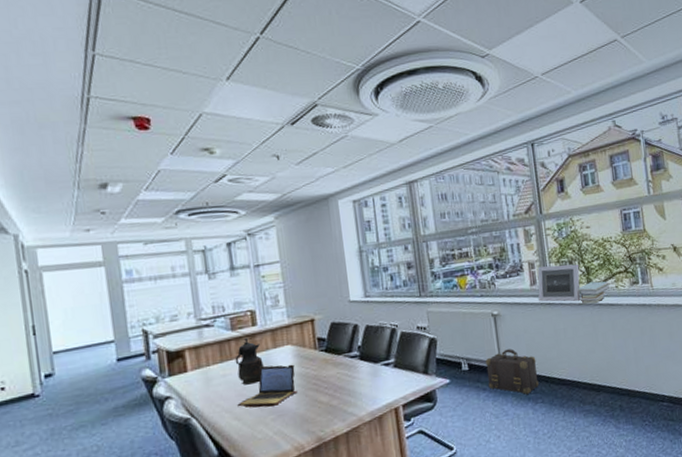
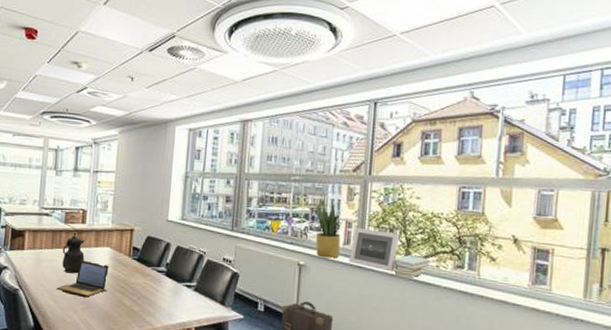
planter: none [497,247,529,303] -> present [315,203,345,259]

